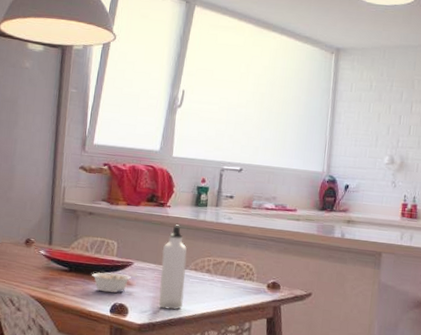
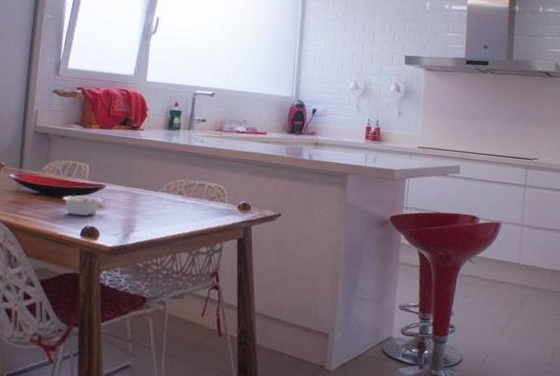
water bottle: present [158,224,187,310] -> none [130,147,160,232]

